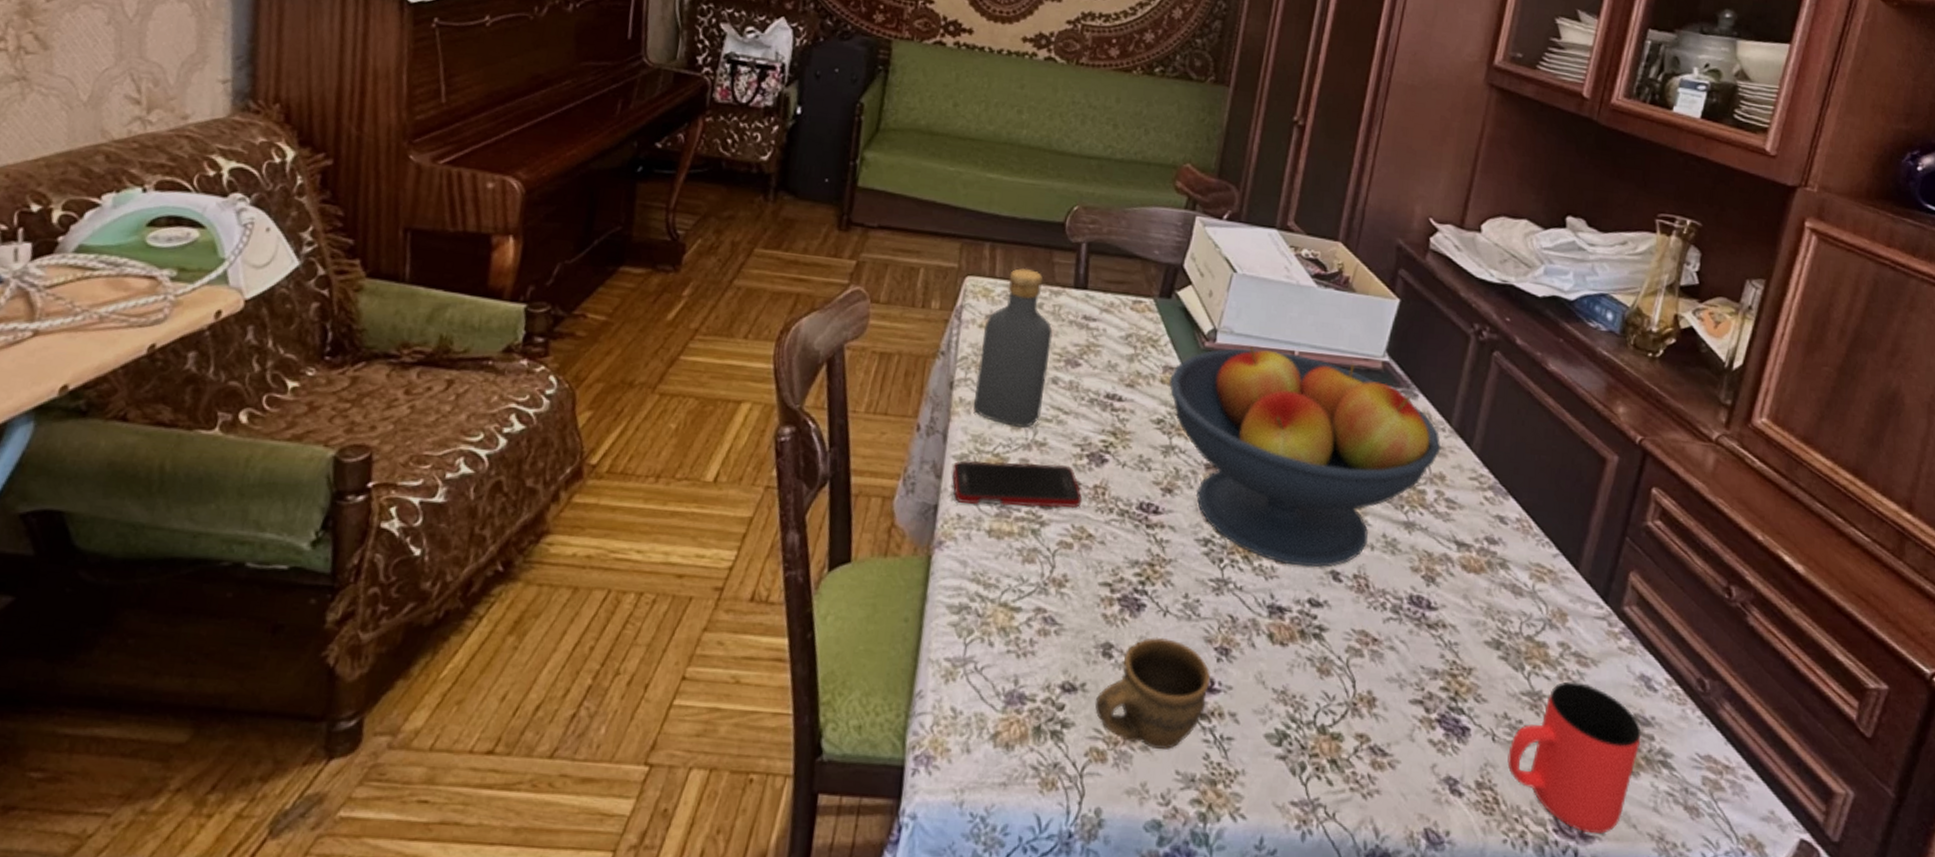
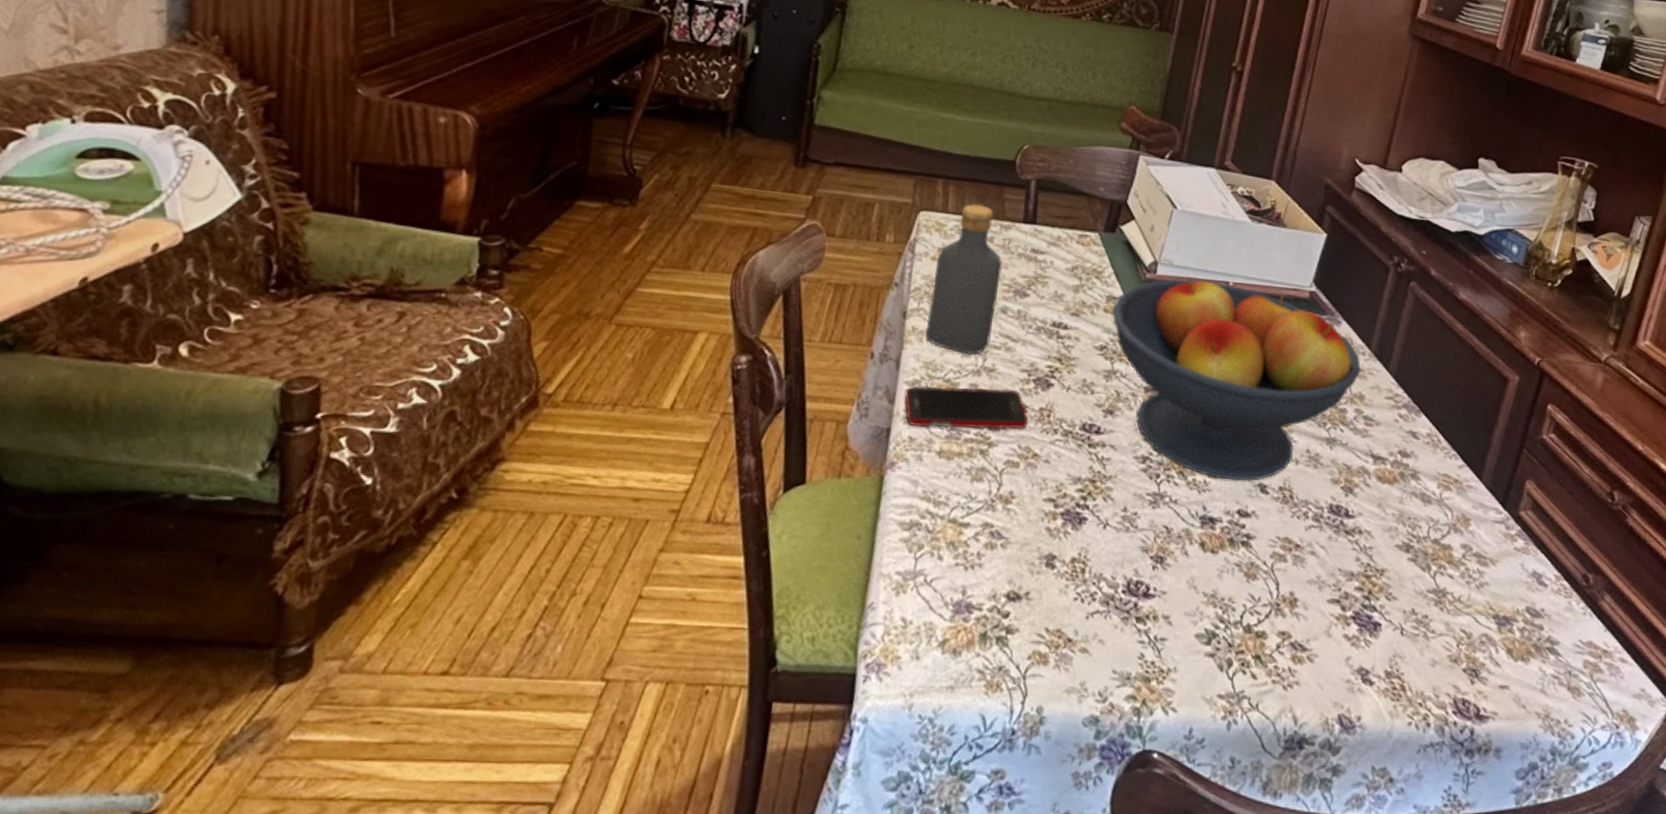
cup: present [1094,636,1211,749] -> none [1038,547,1147,651]
cup: present [1507,681,1642,834] -> none [1413,579,1532,714]

